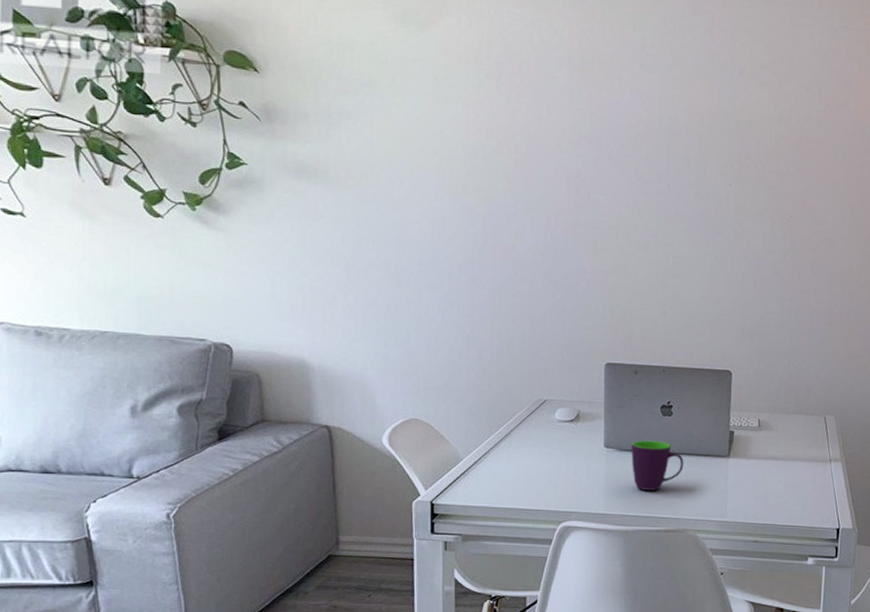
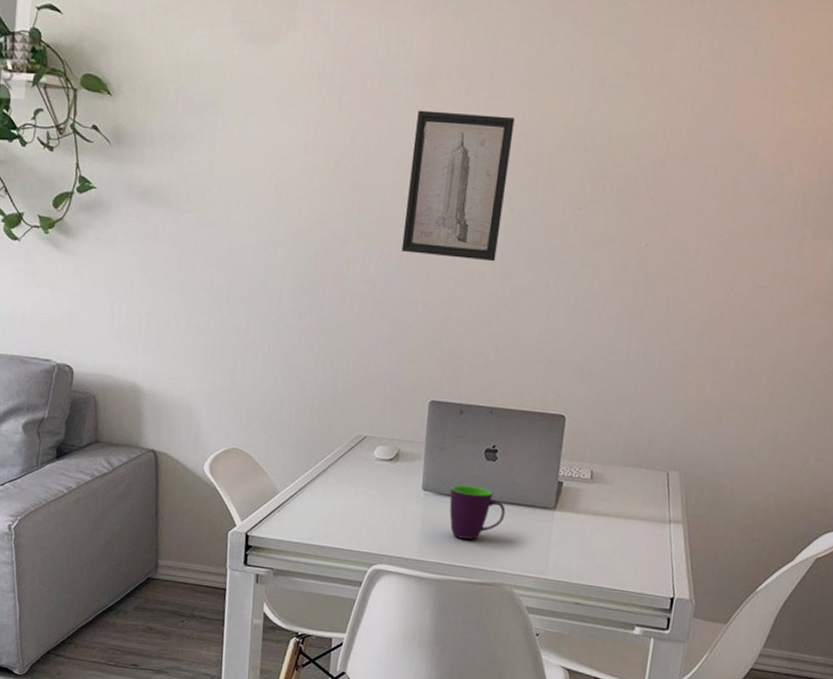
wall art: none [568,94,665,233] -> present [401,110,515,262]

